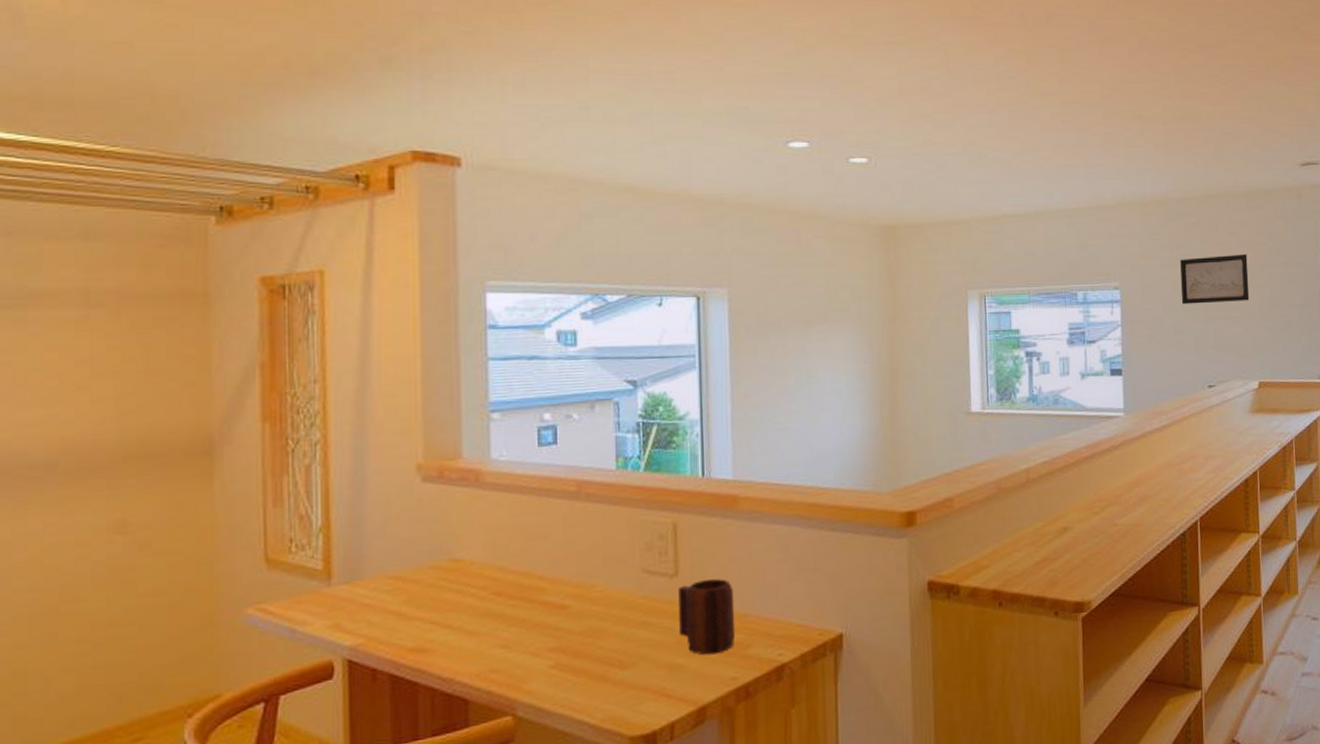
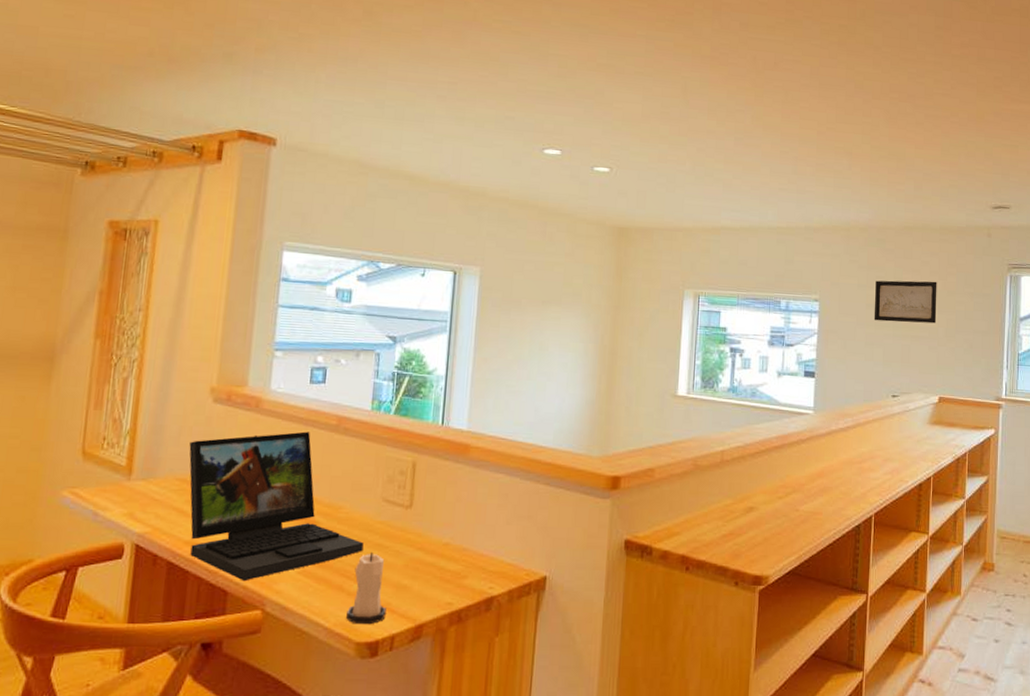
laptop: none [399,503,626,686] -> present [189,431,364,582]
candle: none [615,631,661,717] -> present [346,551,386,625]
mug: present [678,579,736,656] -> none [408,514,458,580]

